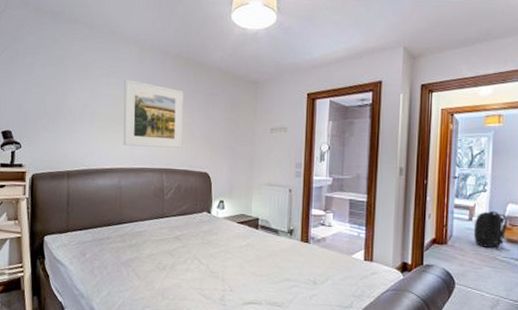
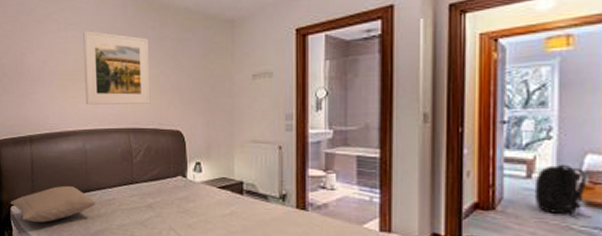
pillow: none [44,218,128,252] -> present [10,186,96,222]

